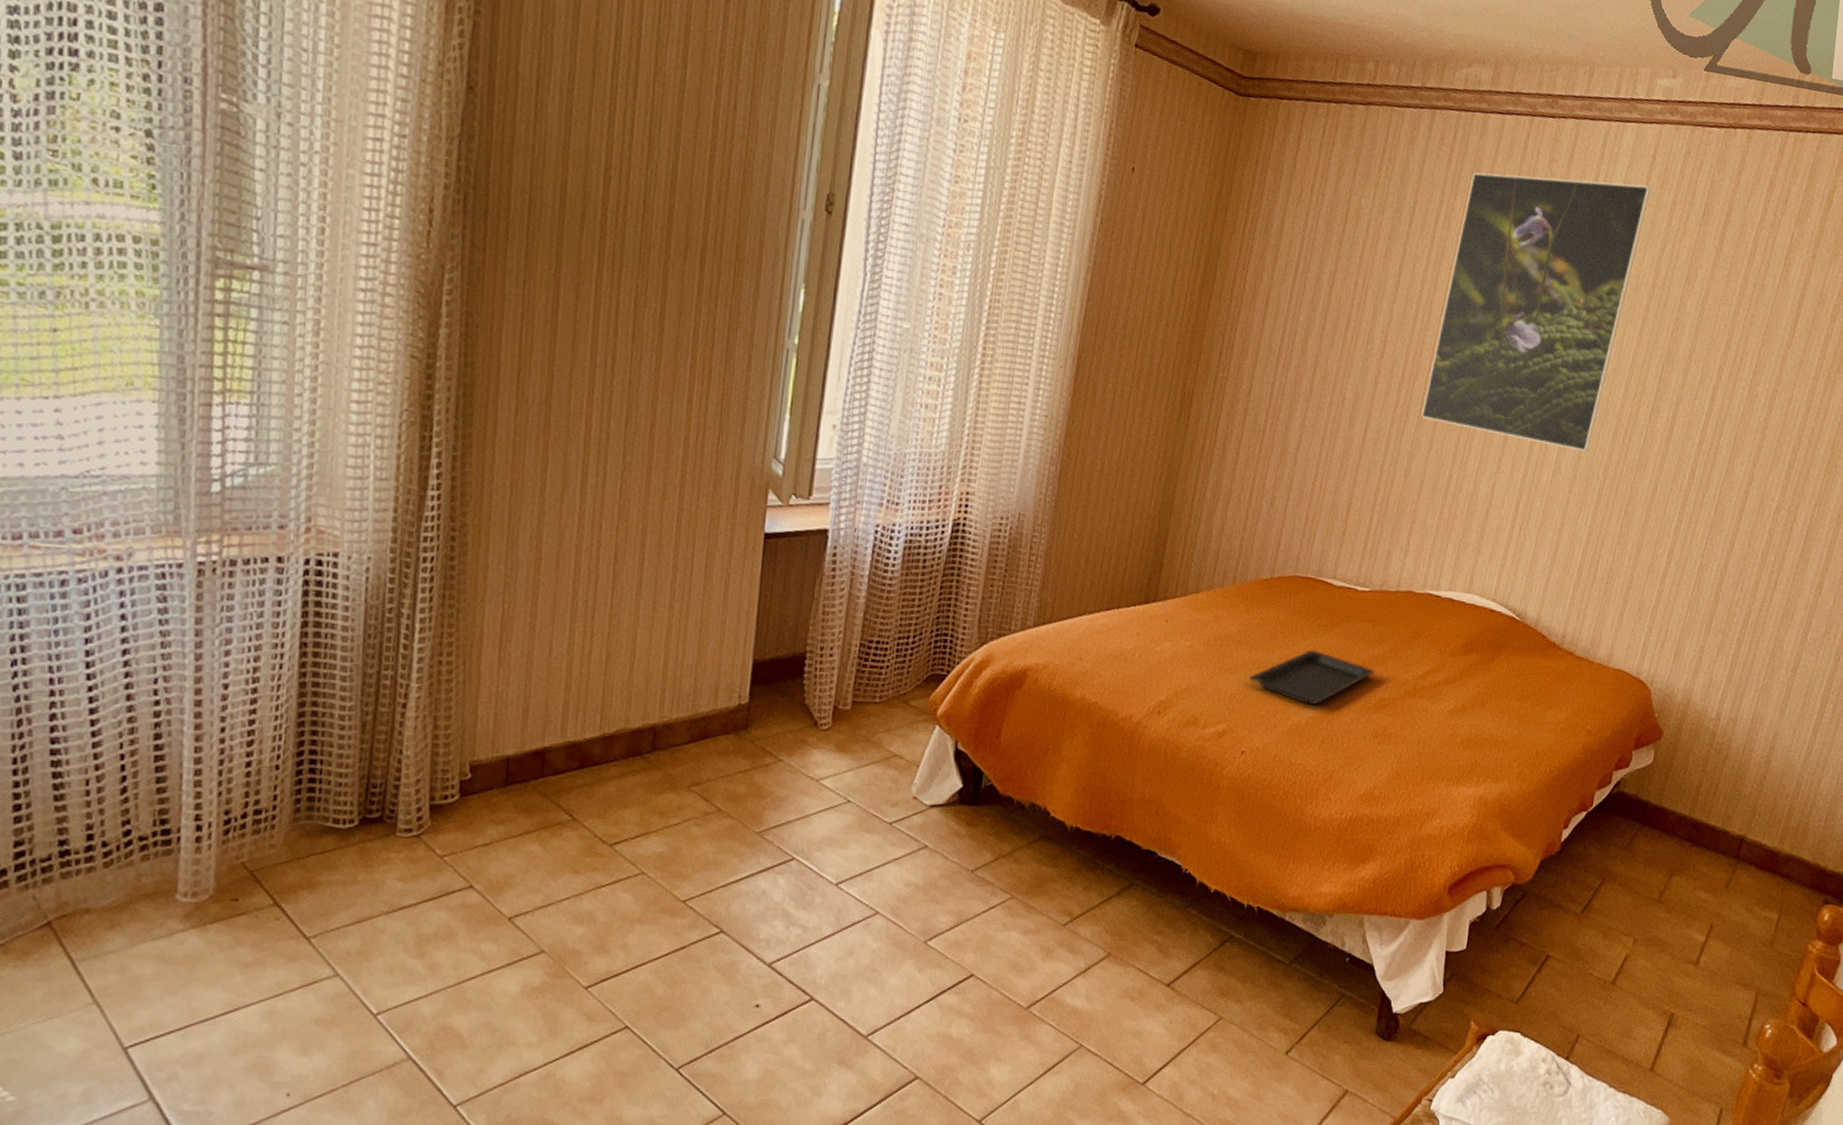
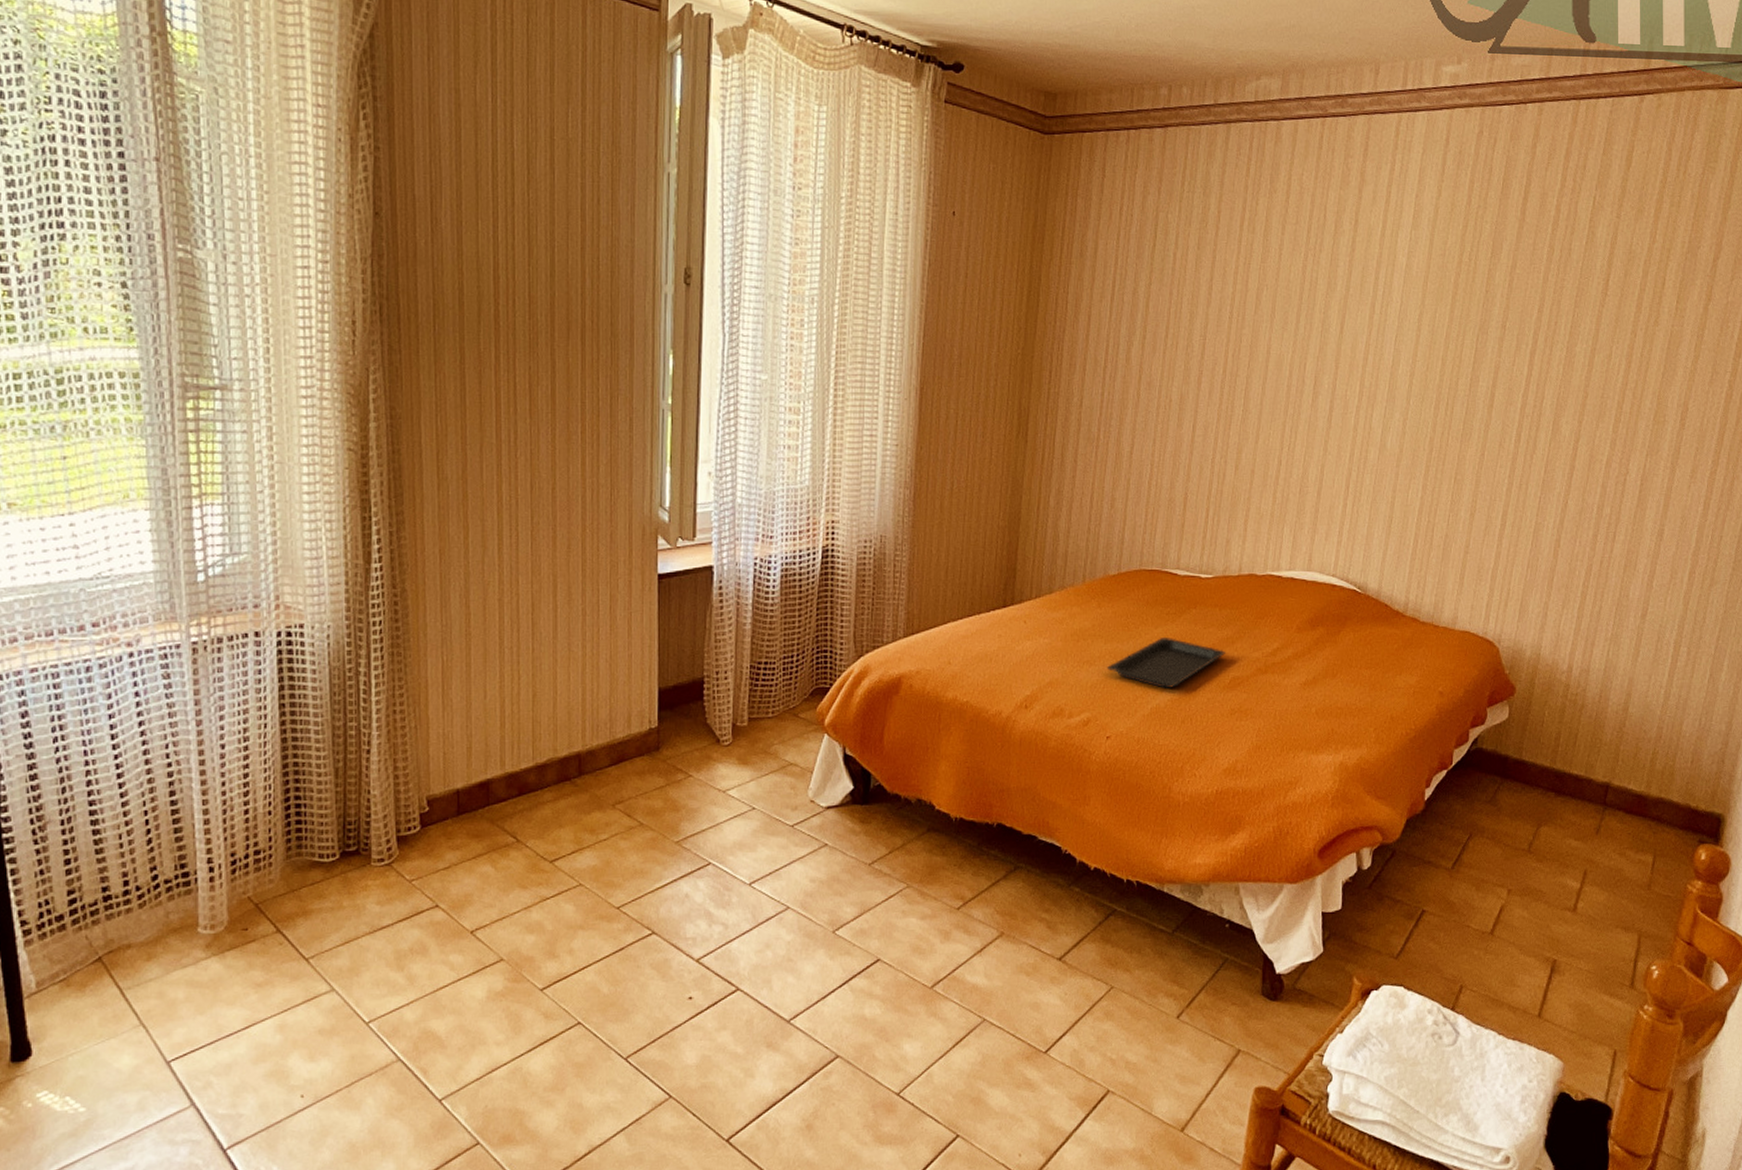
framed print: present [1421,172,1651,452] -> none [1246,169,1447,427]

